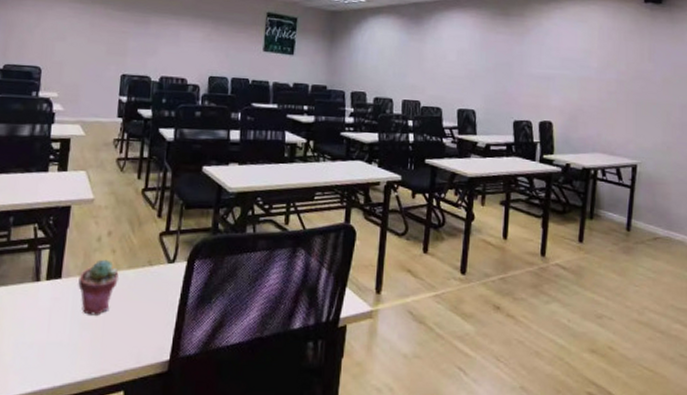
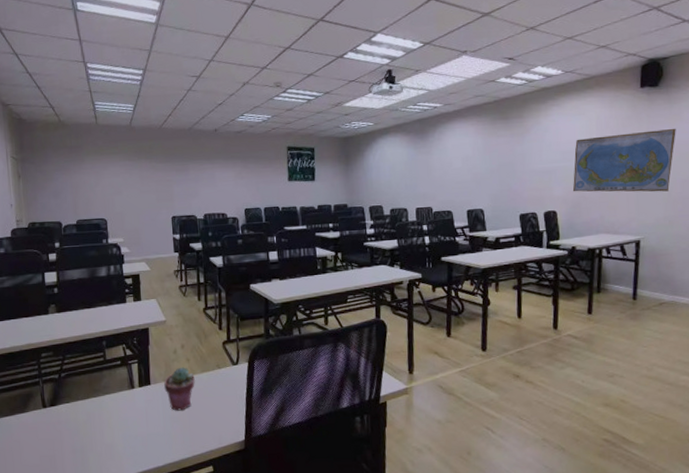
world map: none [570,47,677,115] -> present [572,128,676,192]

